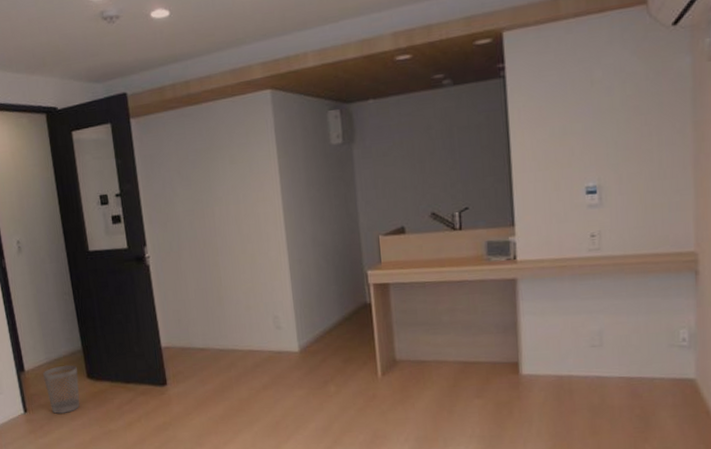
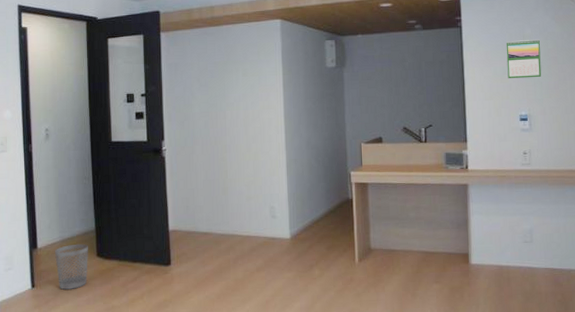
calendar: none [566,84,617,141] -> present [506,39,542,79]

